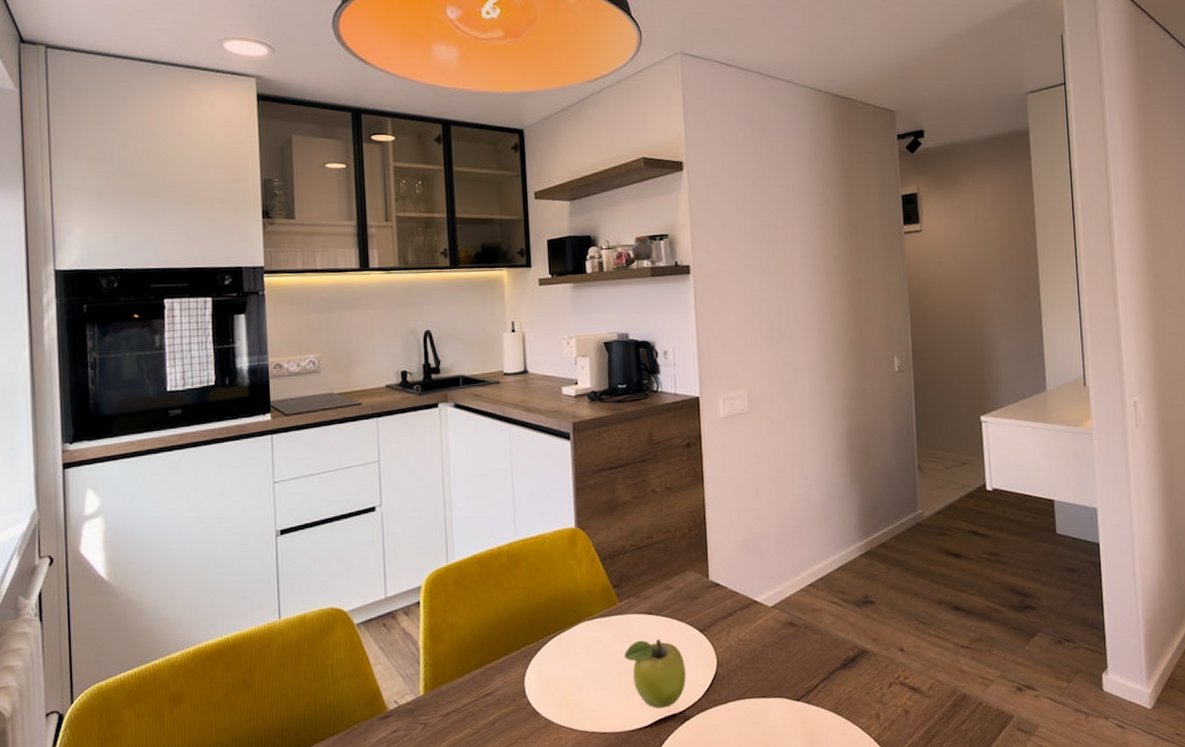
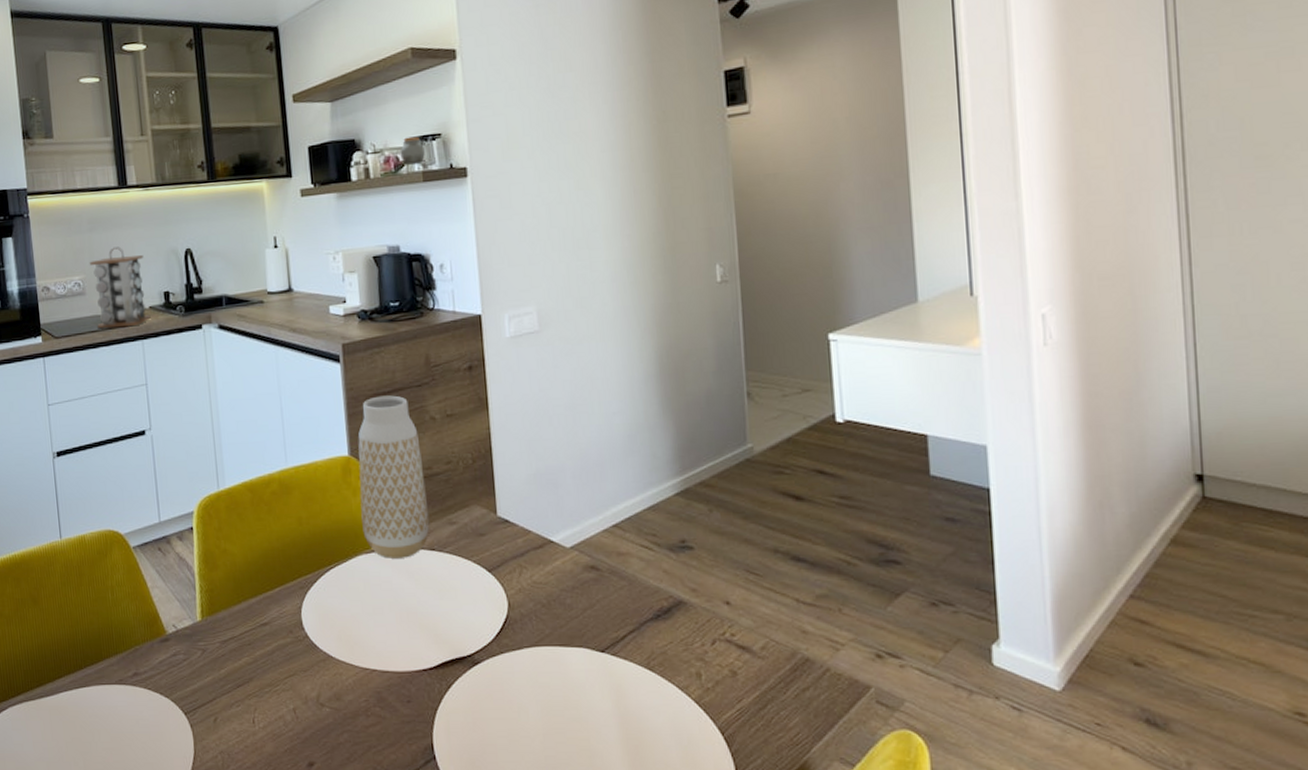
spice rack: none [325,326,387,407] -> present [89,246,151,329]
vase: none [584,470,649,624] -> present [358,395,430,559]
fruit: present [623,639,686,709] -> none [404,577,474,650]

